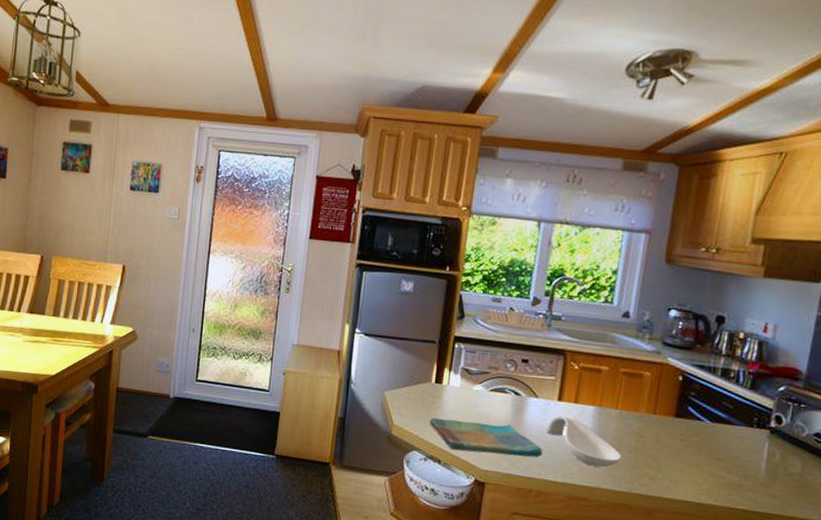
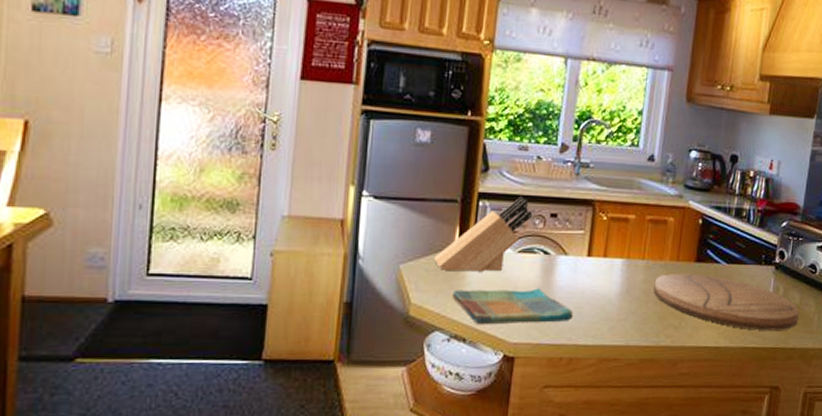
knife block: none [413,342,504,406] -> present [433,197,532,272]
spoon rest: present [545,415,622,468] -> none [575,272,649,323]
cutting board: none [627,425,801,497] -> present [654,273,799,331]

